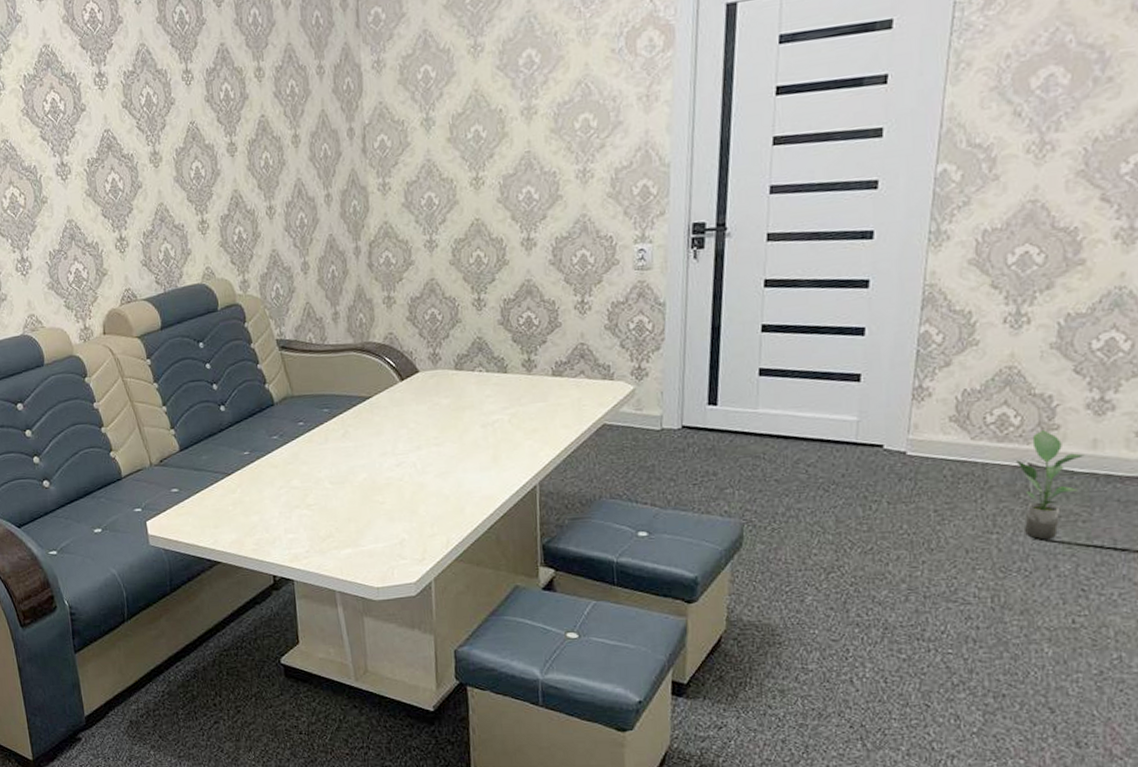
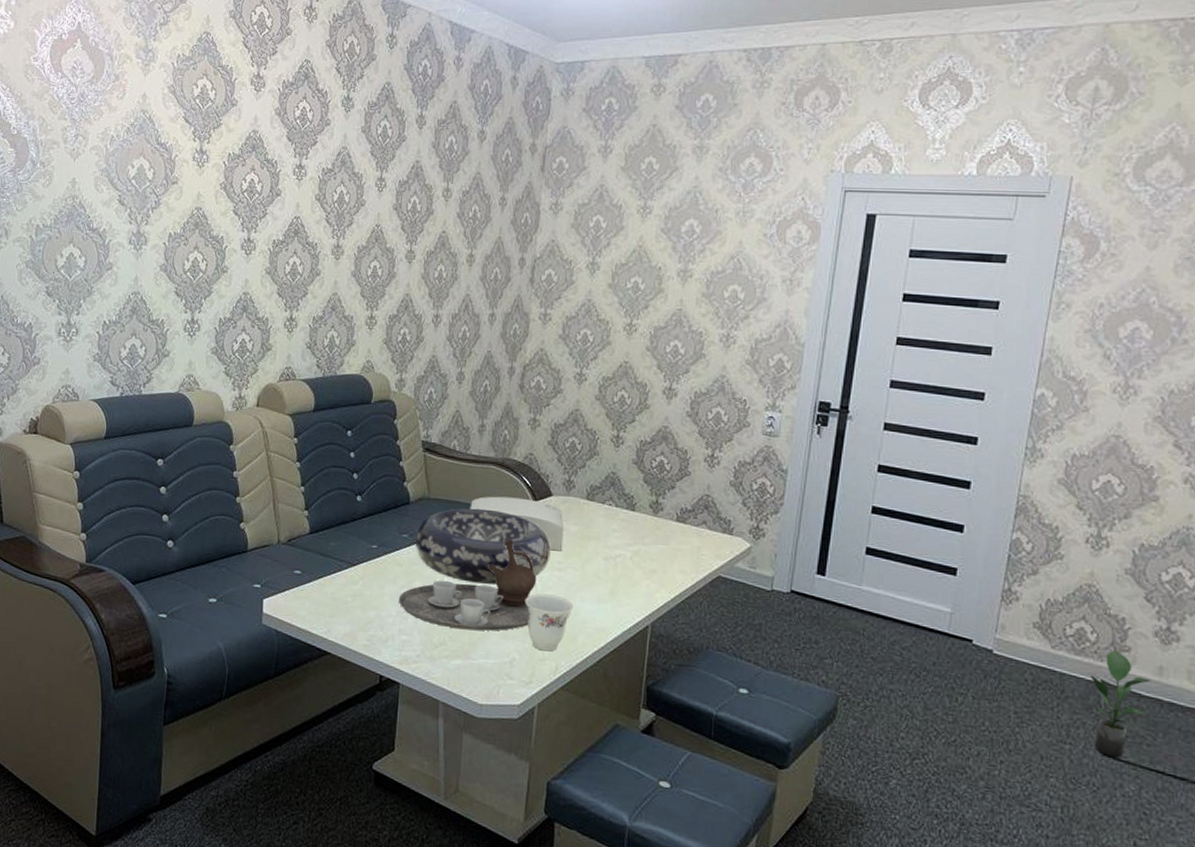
tea set: none [278,423,415,519] -> present [398,539,537,631]
decorative bowl: none [285,396,426,473] -> present [415,508,551,585]
tissue dispenser: none [336,379,437,427] -> present [470,496,564,551]
teacup: none [406,470,456,527] -> present [524,593,573,652]

